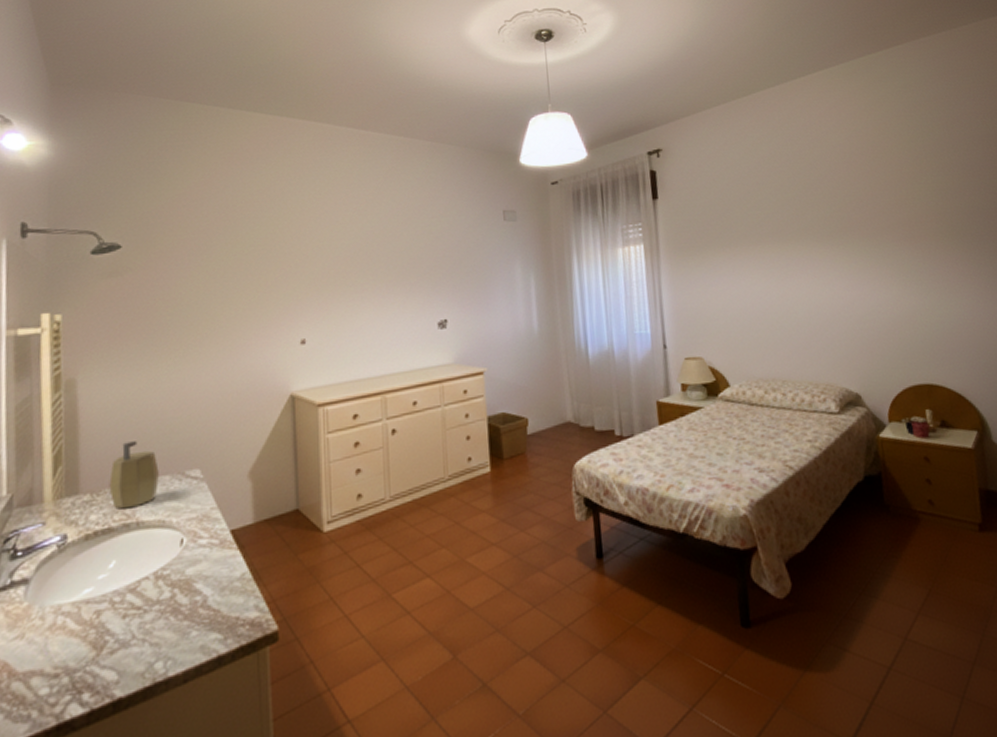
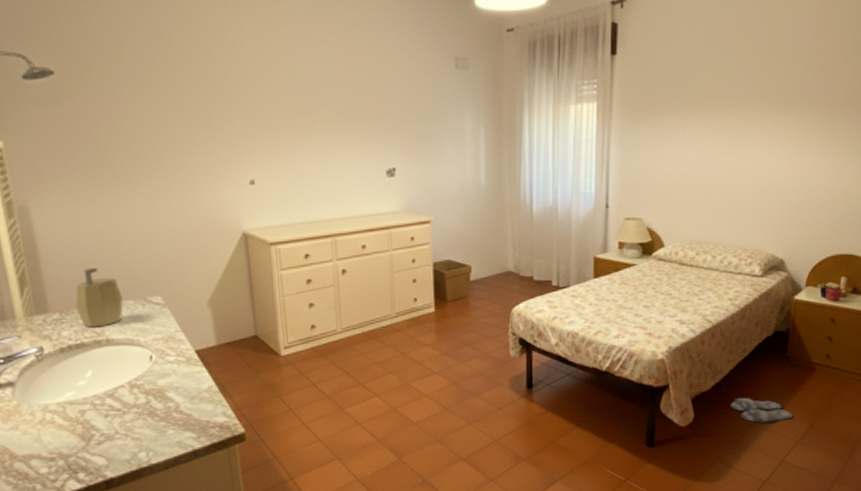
slippers: none [831,558,907,591] -> present [730,397,794,424]

